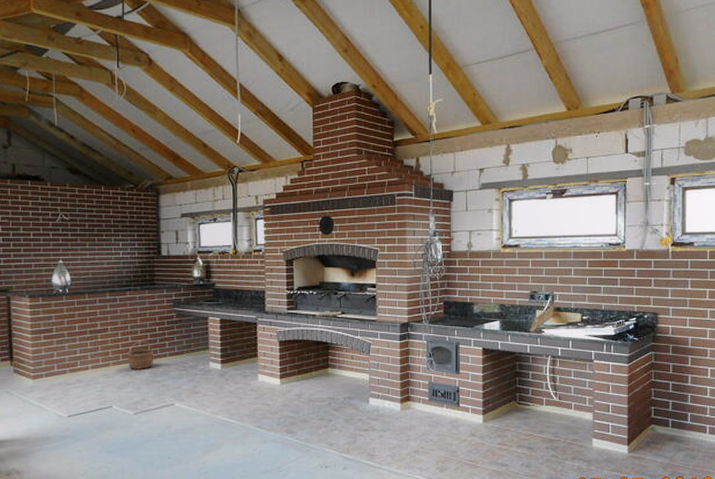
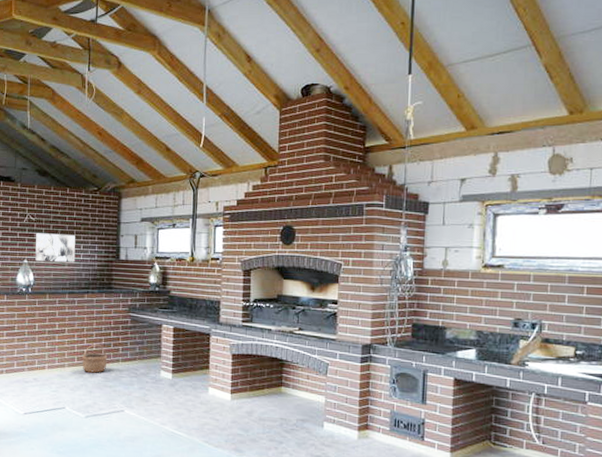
wall art: none [71,232,115,261] -> present [35,233,76,262]

